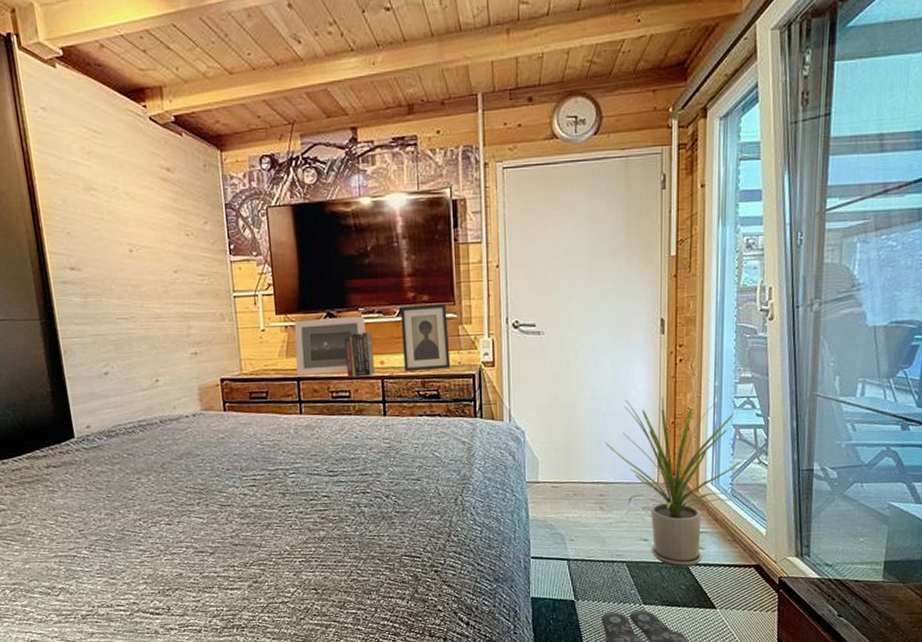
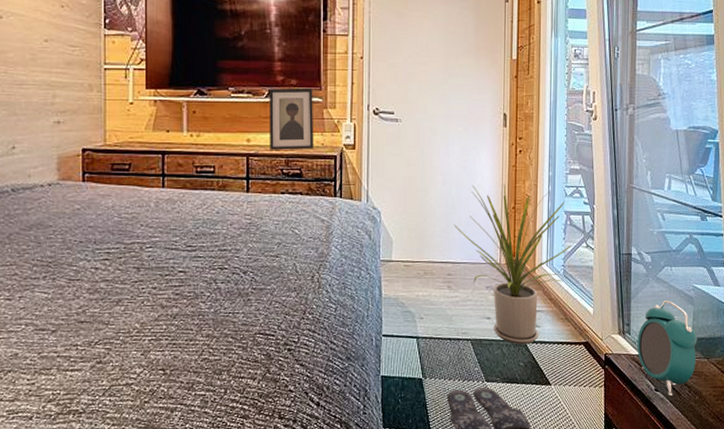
picture frame: present [294,315,366,377] -> none [162,94,234,151]
books: present [344,332,375,377] -> none [213,111,241,153]
alarm clock: none [817,519,892,624] -> present [637,299,698,398]

